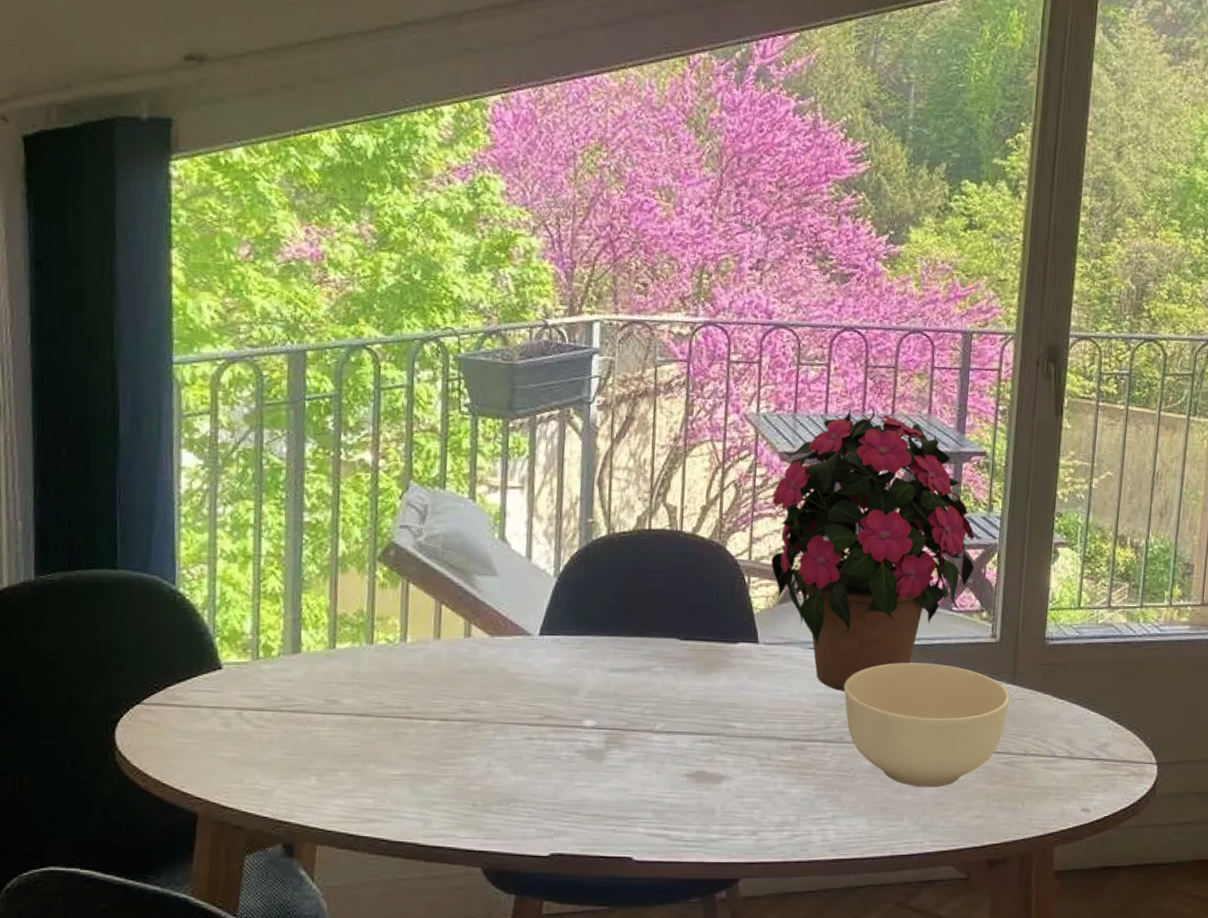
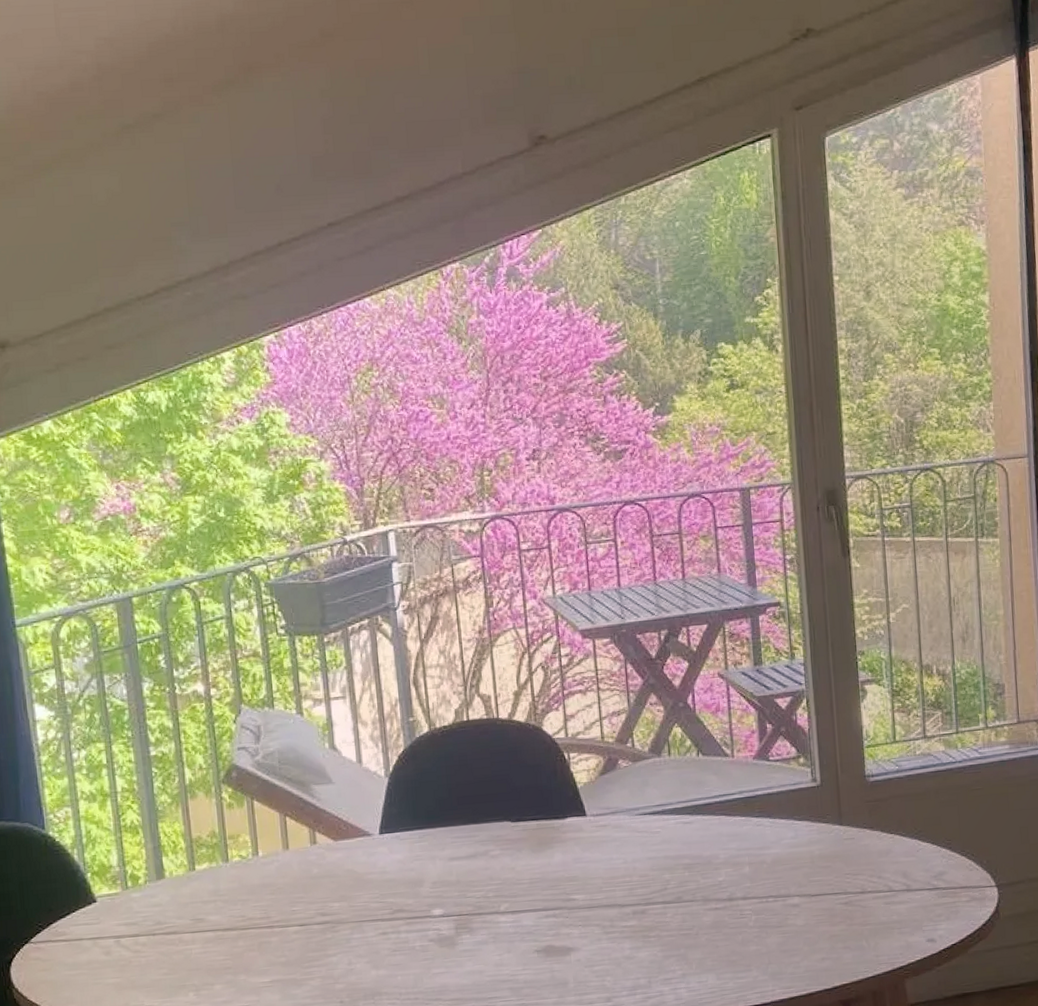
potted flower: present [771,407,976,692] -> none [579,574,785,853]
bowl: present [844,662,1010,787] -> none [674,814,840,937]

